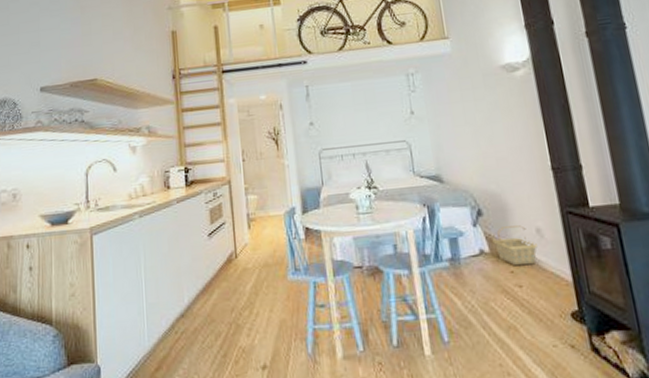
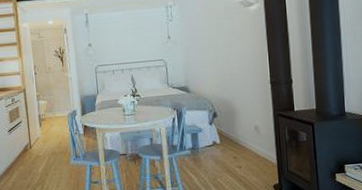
basket: present [492,225,537,266] -> none [223,124,255,153]

